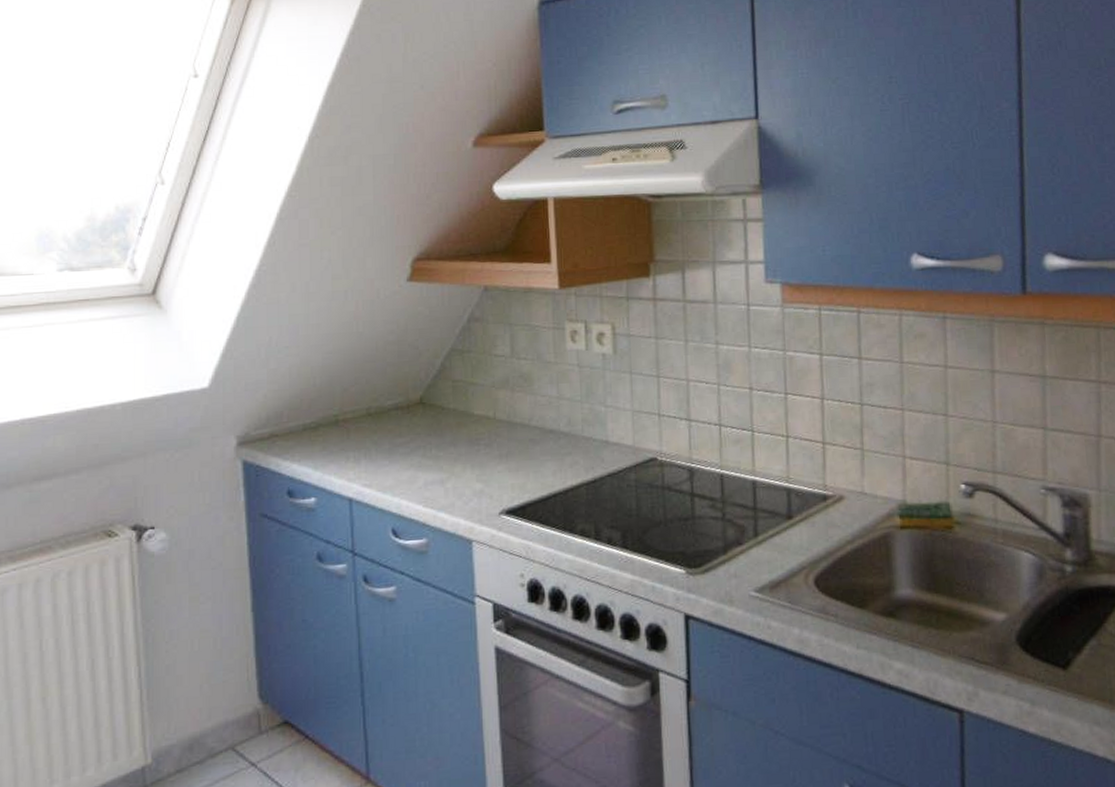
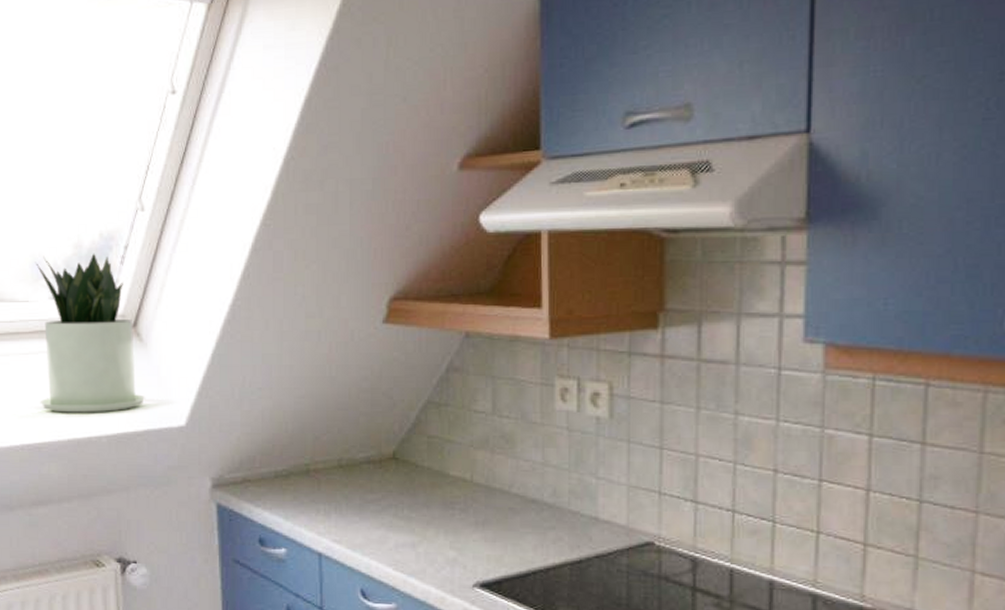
planter: none [43,225,166,384] -> present [36,253,146,413]

